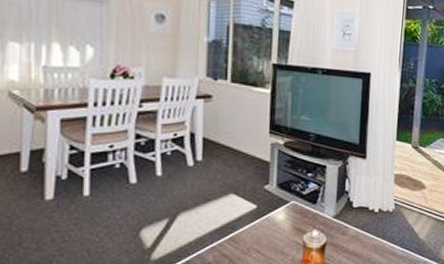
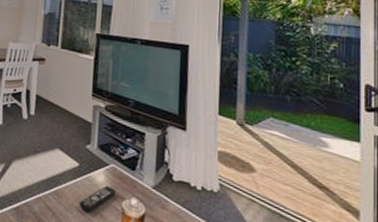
remote control: none [259,222,297,252] -> present [79,185,116,212]

